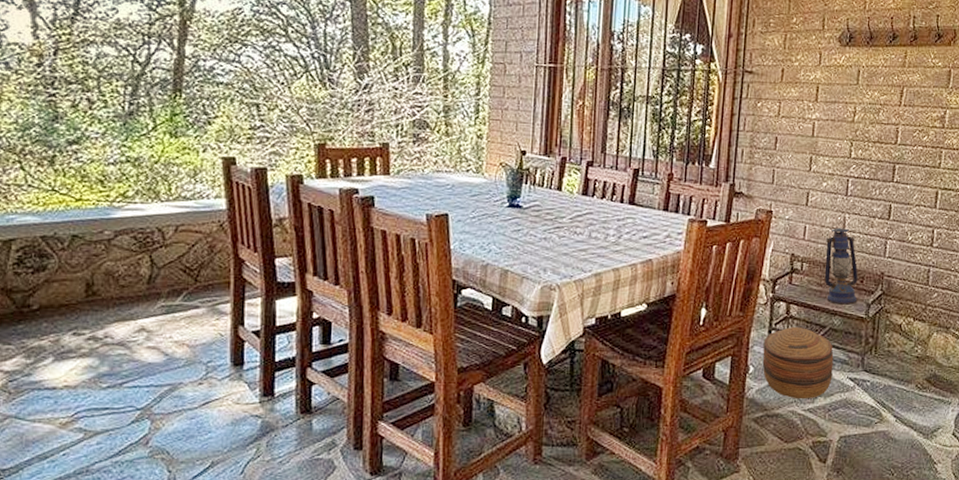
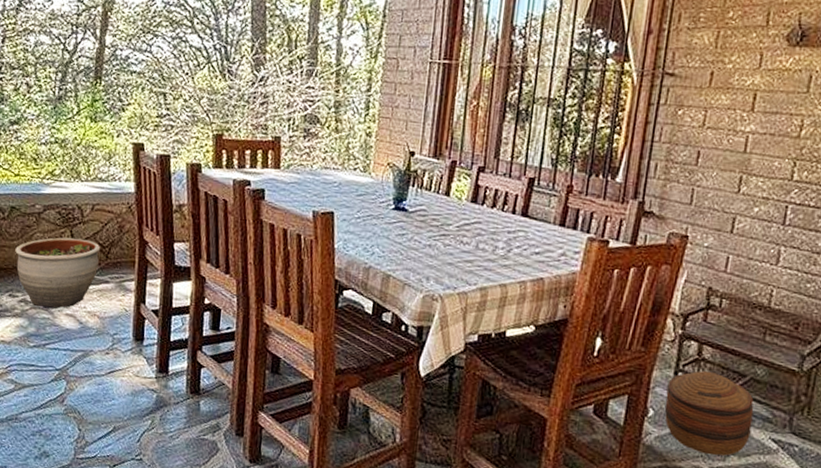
planter pot: none [79,263,188,344] -> present [15,237,101,309]
lantern: present [824,220,858,305] -> none [747,253,793,354]

